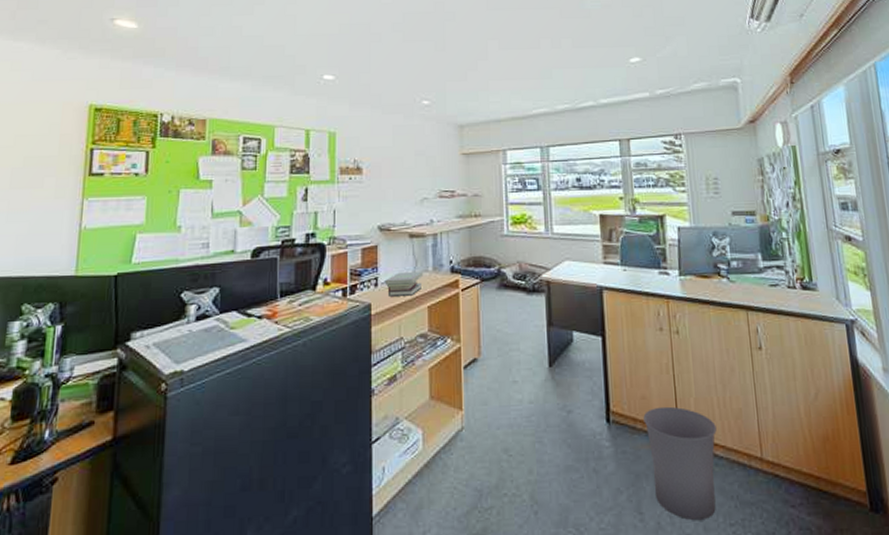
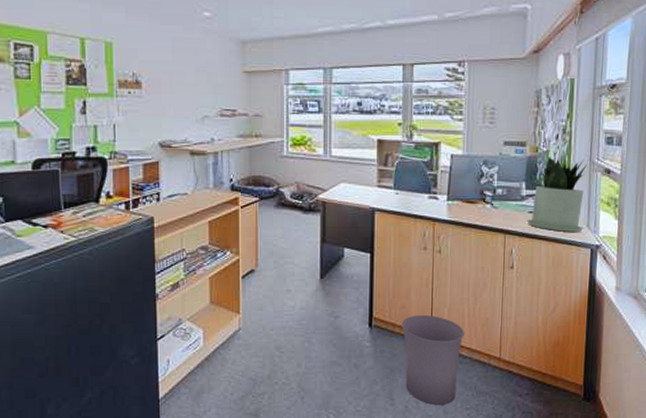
books: present [384,271,423,296] -> none [166,188,204,211]
planter: none [768,225,834,307] -> present [526,157,587,233]

